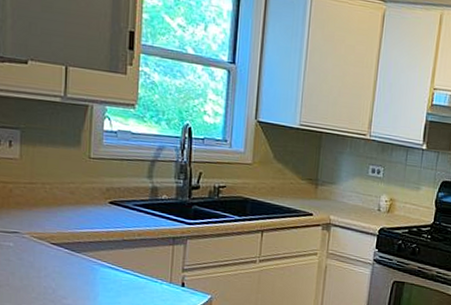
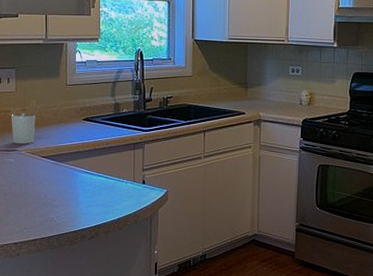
utensil holder: none [11,171,59,227] -> present [10,100,45,144]

